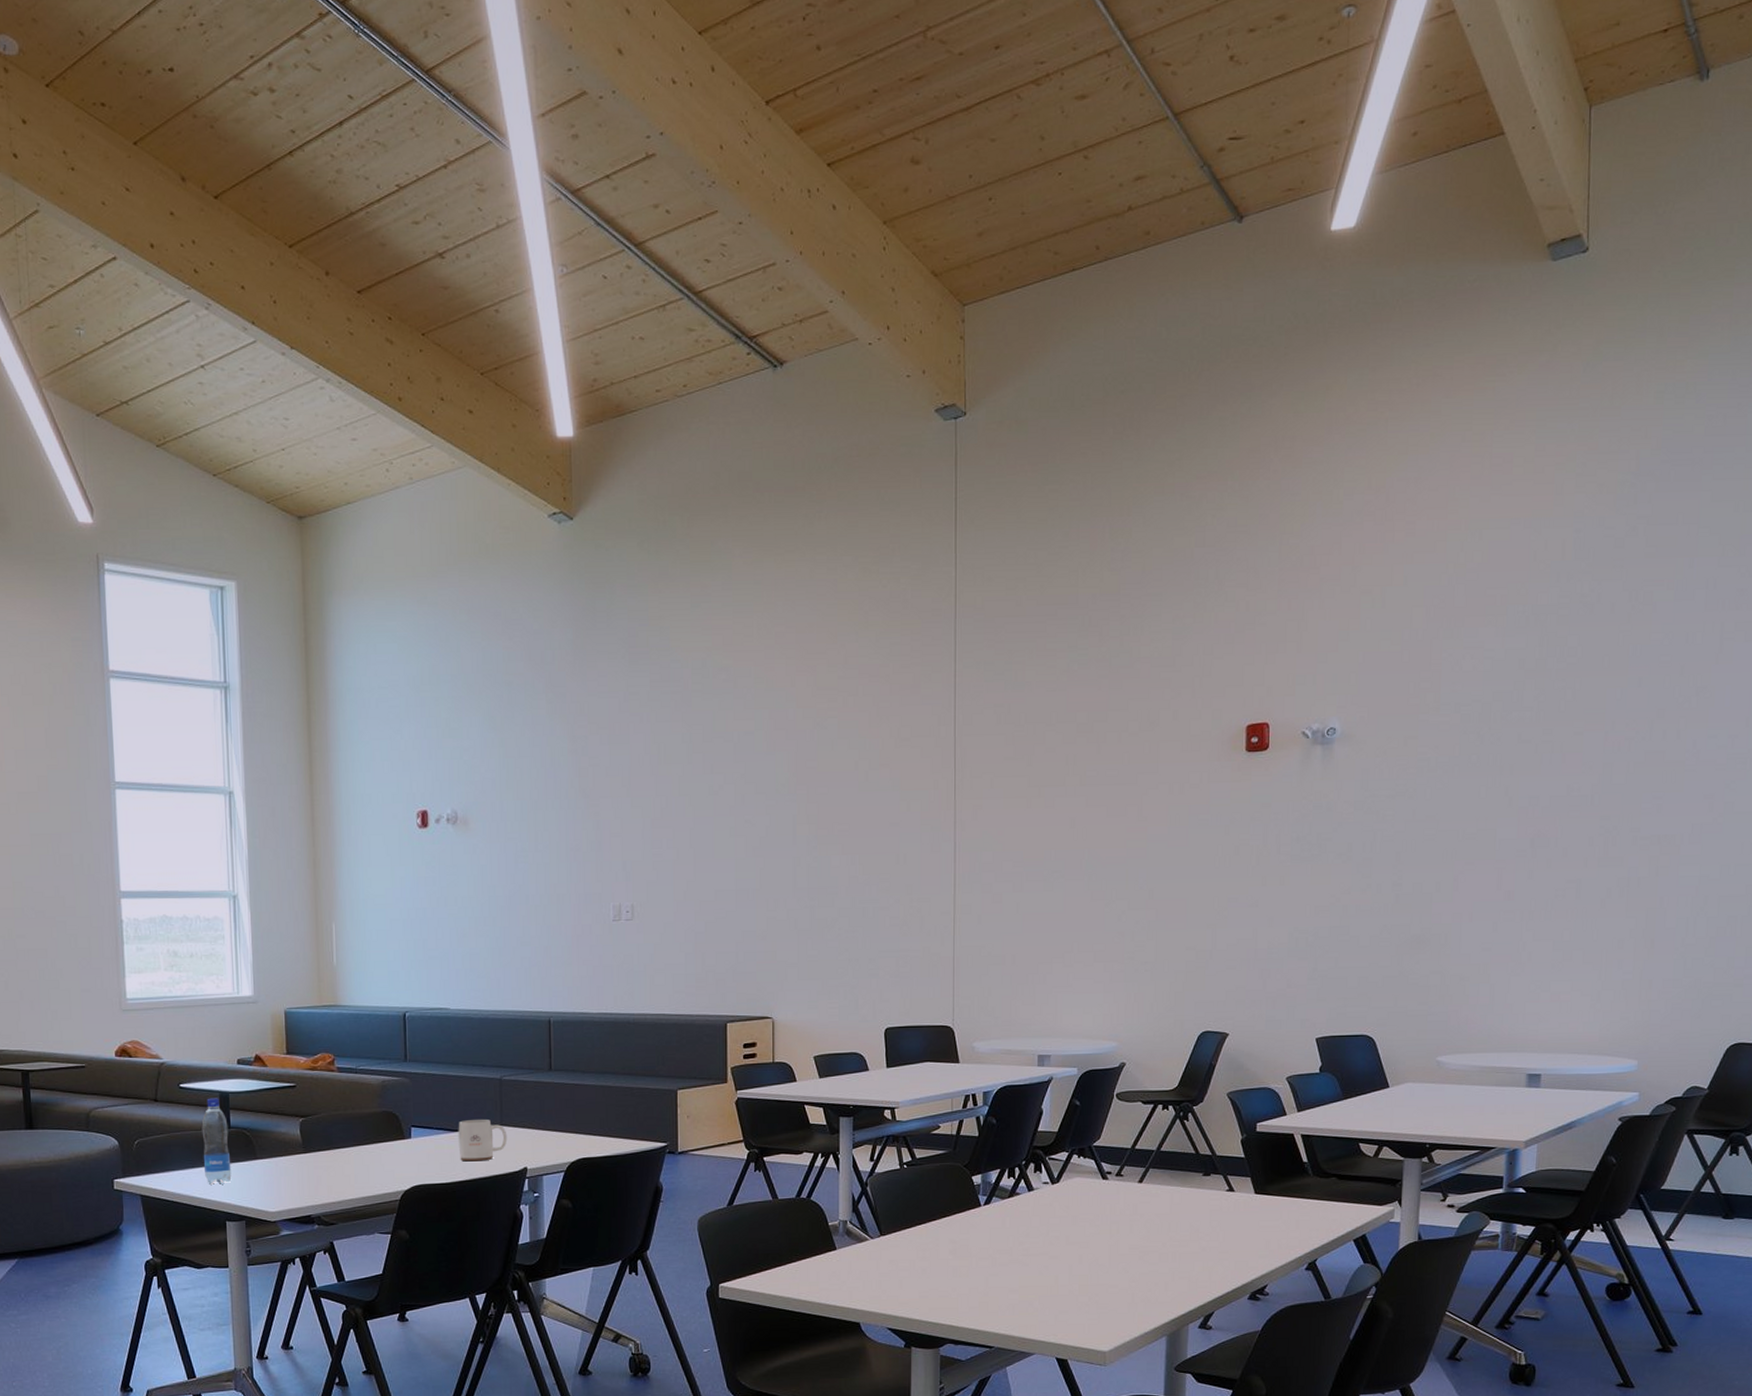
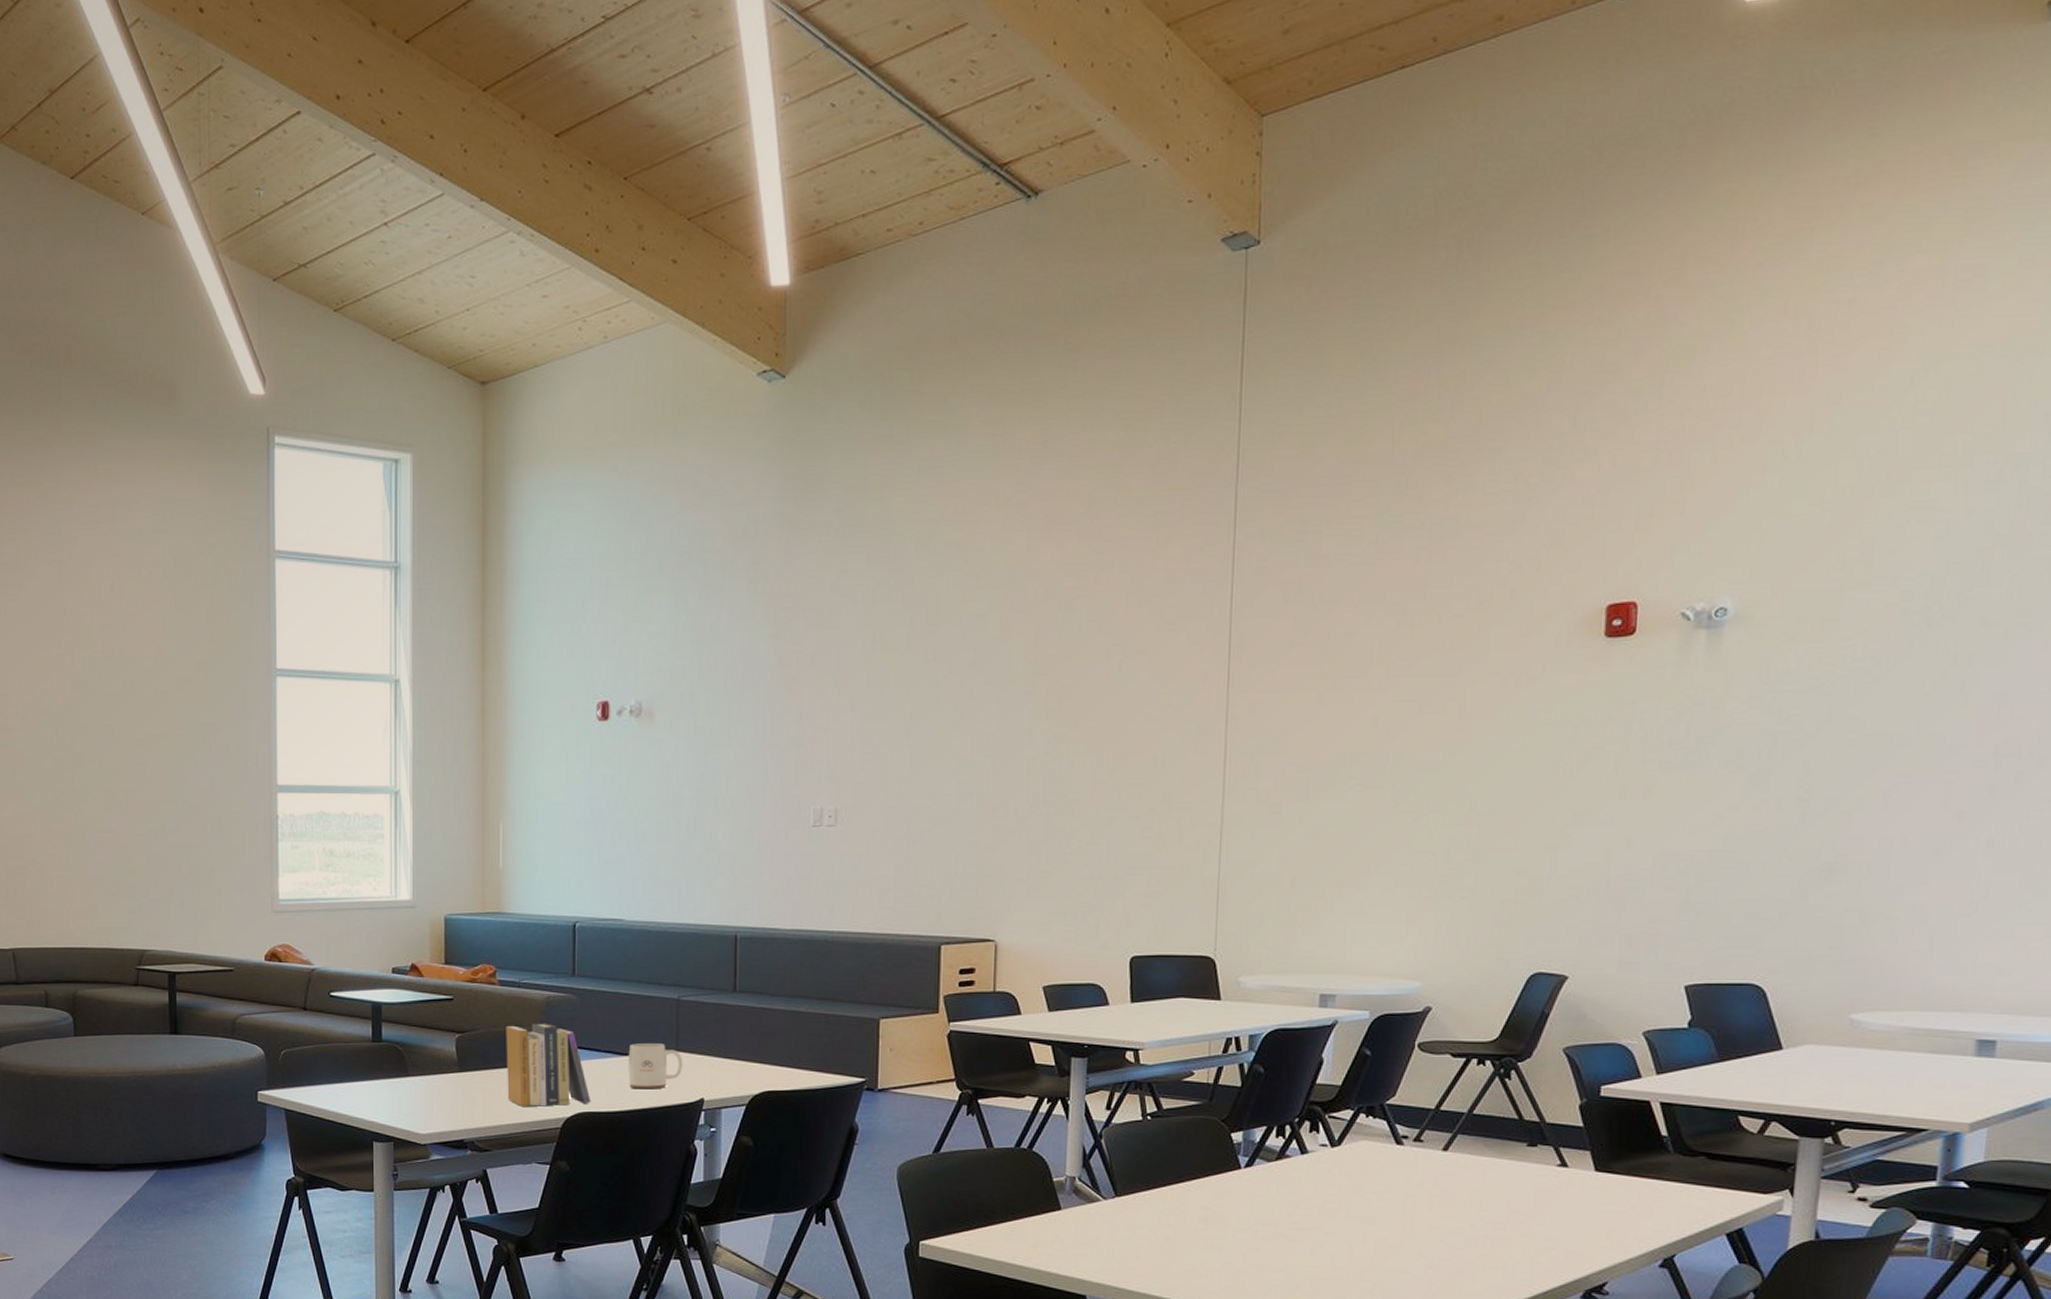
bottle: present [201,1098,232,1185] -> none [351,1008,381,1102]
books: none [346,1105,426,1182] -> present [506,1023,591,1107]

